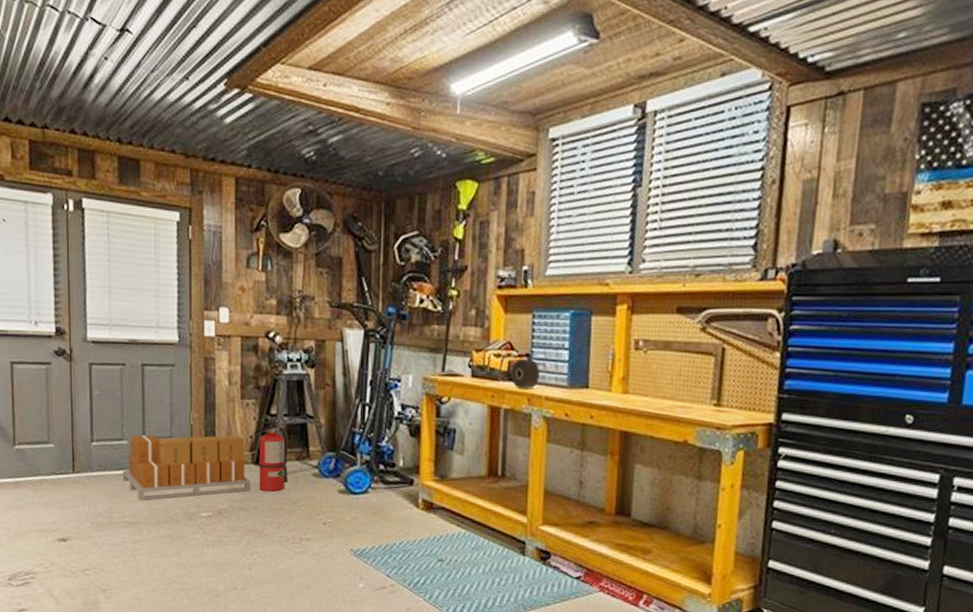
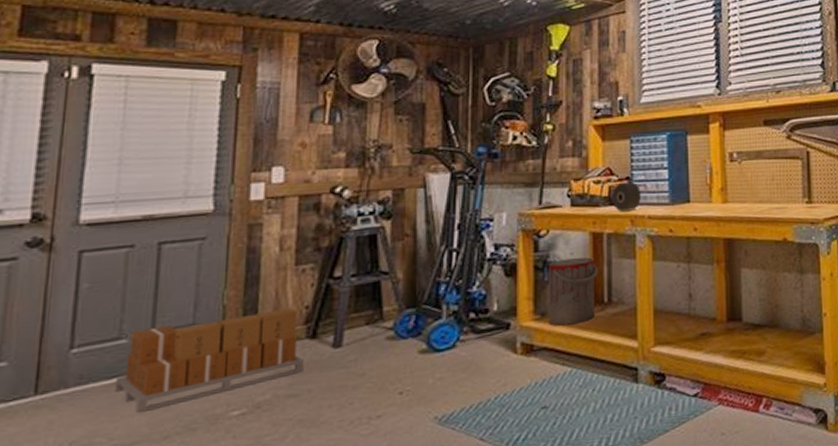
fire extinguisher: present [253,420,289,492] -> none [310,284,356,370]
paint can: none [446,428,494,491] -> present [548,257,598,326]

